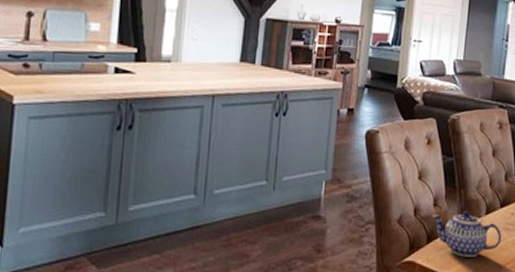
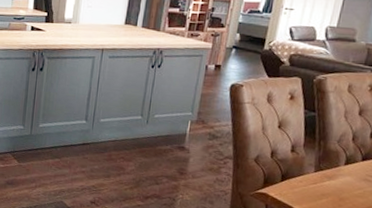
teapot: present [431,210,502,257] -> none [288,158,360,199]

